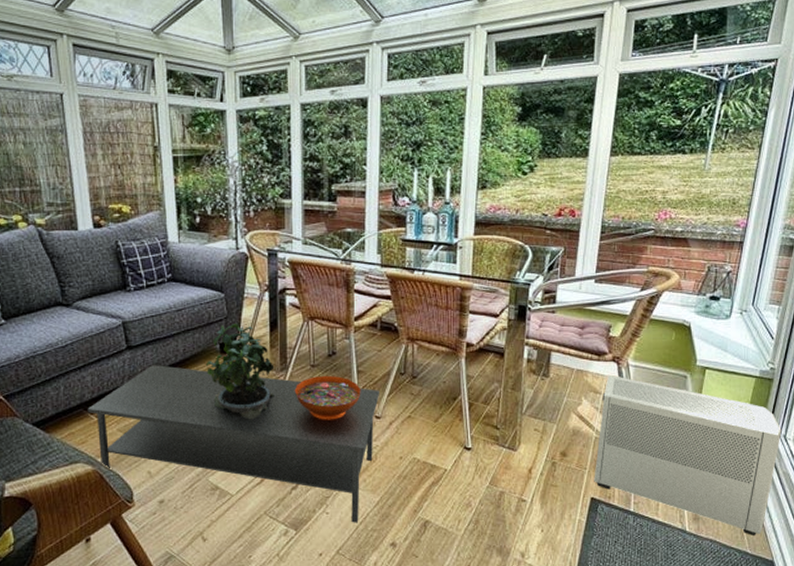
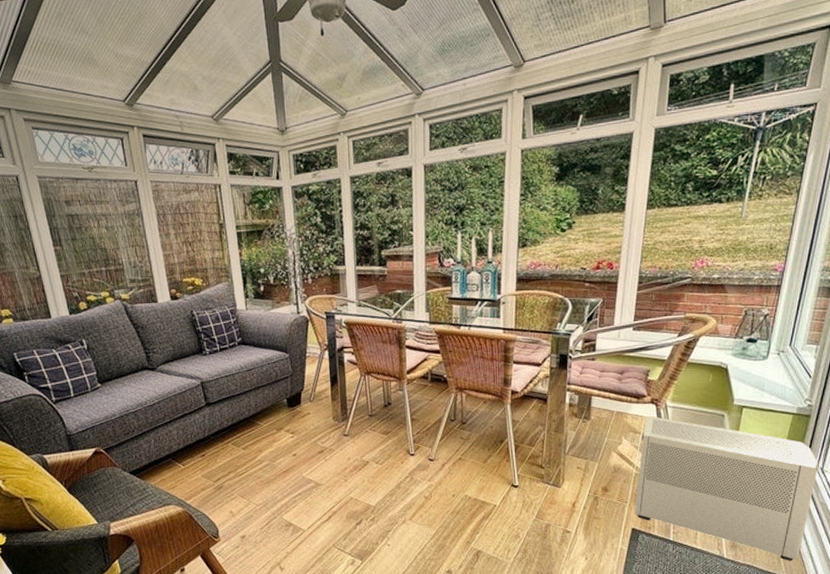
coffee table: present [87,365,380,523] -> none [175,419,433,553]
potted plant: present [205,324,275,420] -> none [275,380,338,465]
decorative bowl: present [294,375,361,420] -> none [355,423,415,464]

